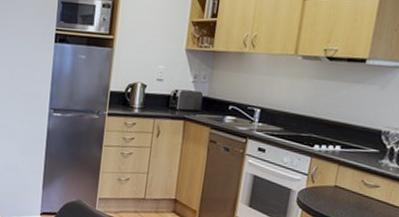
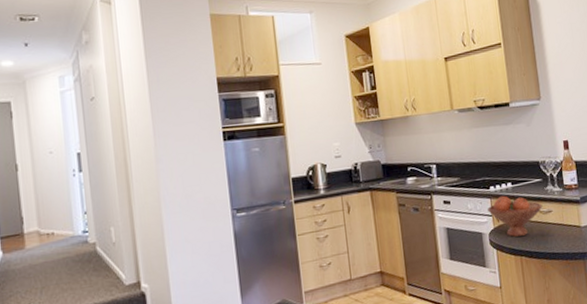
fruit bowl: none [304,157,371,204] -> present [488,195,543,237]

